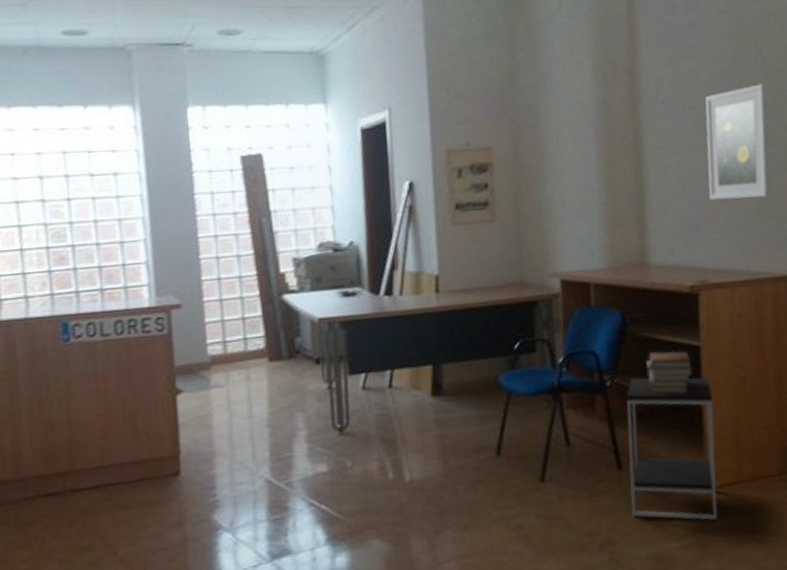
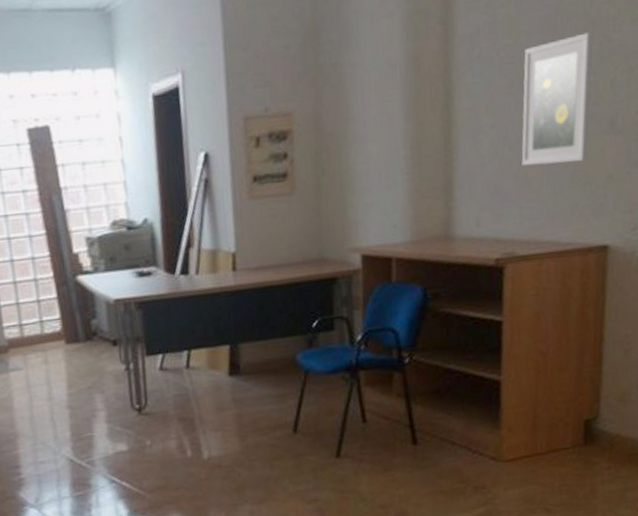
side table: present [626,377,718,521] -> none [424,353,513,492]
book stack: present [646,350,693,394] -> none [447,326,494,370]

